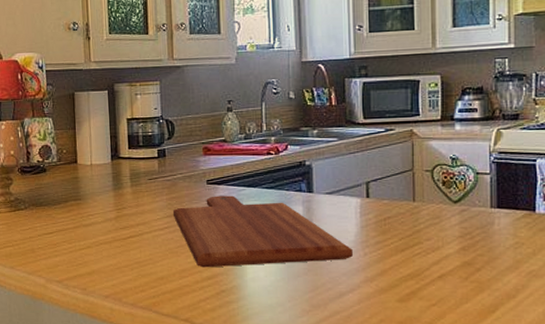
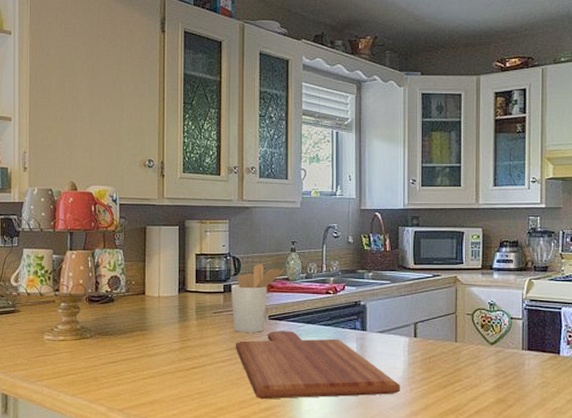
utensil holder: none [166,125,222,199] -> present [231,263,285,333]

